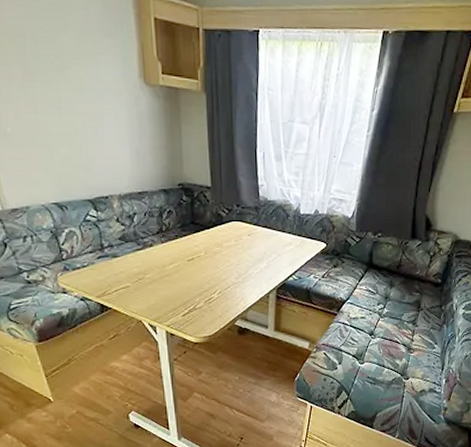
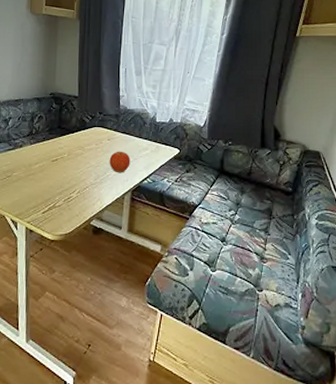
fruit: none [251,247,274,270] -> present [109,151,130,172]

